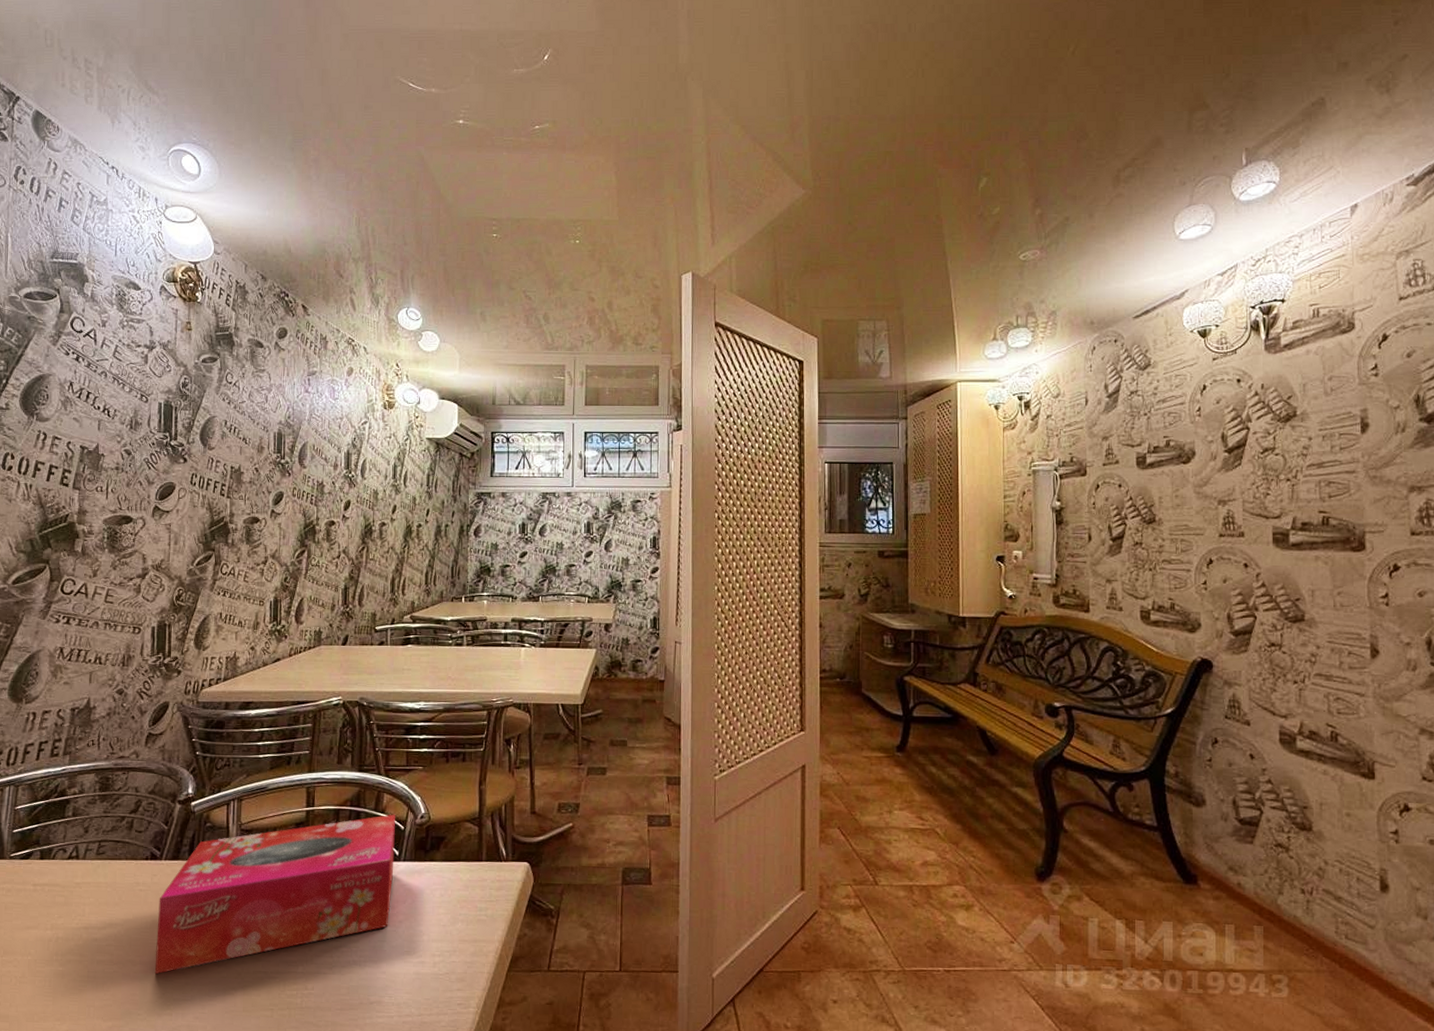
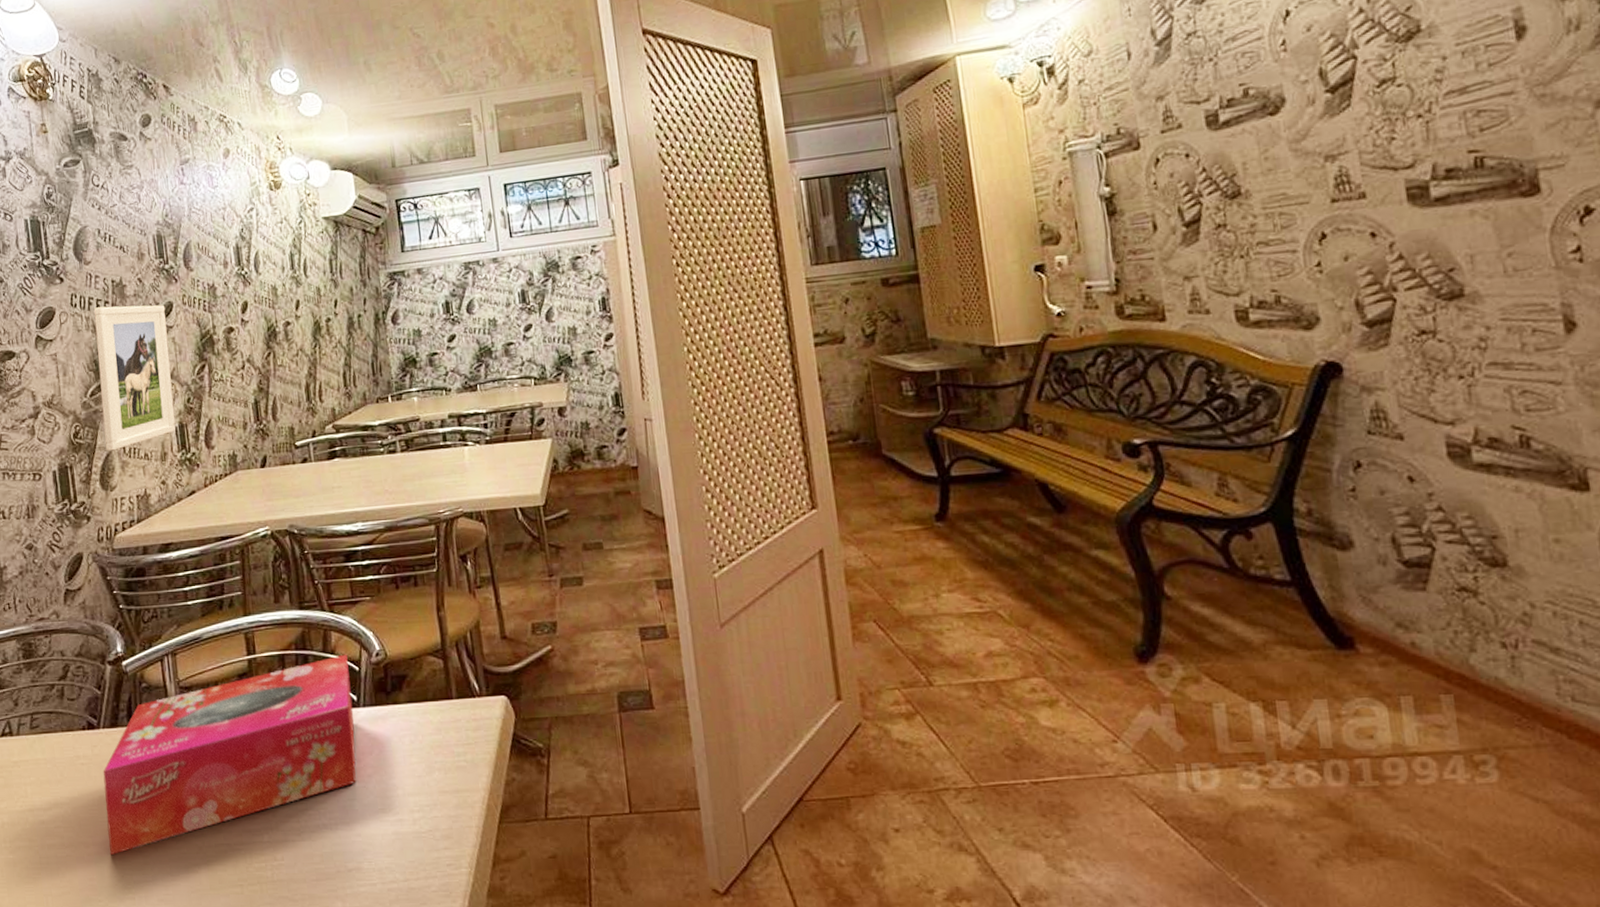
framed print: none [204,488,276,615] -> present [93,305,175,451]

